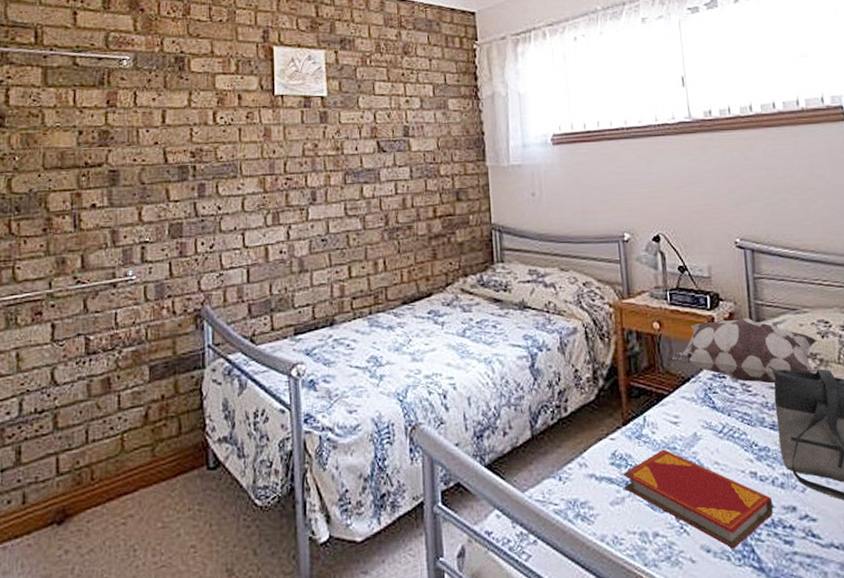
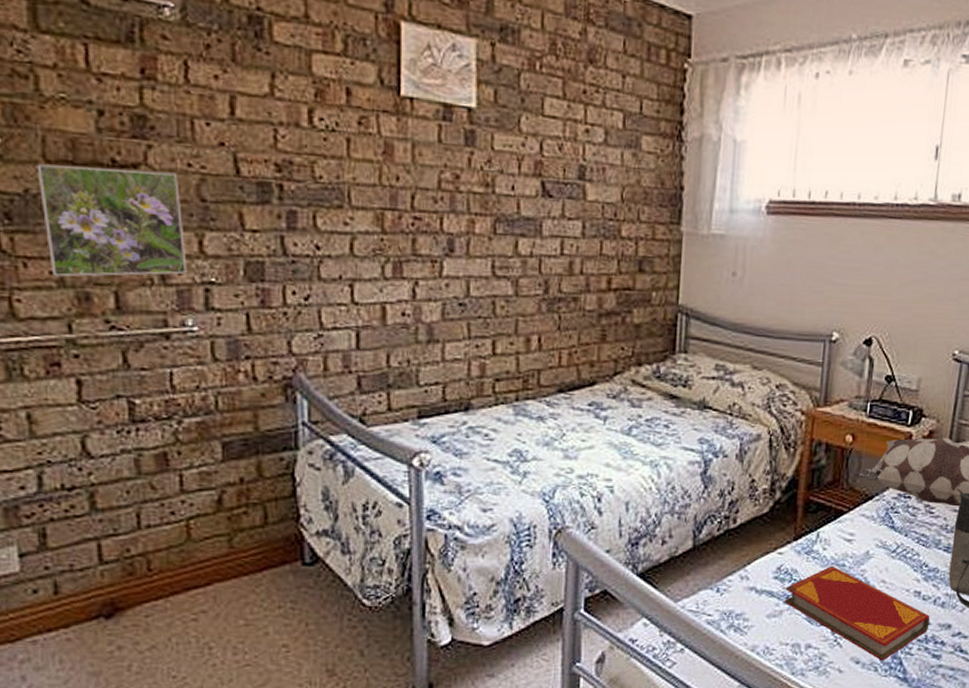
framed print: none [38,166,130,248] -> present [37,164,187,277]

